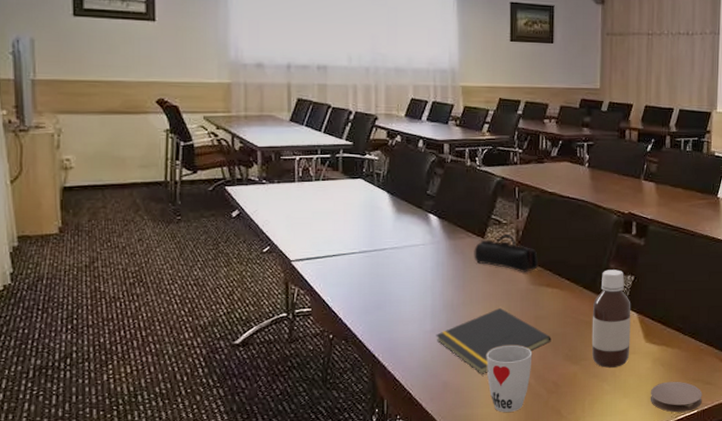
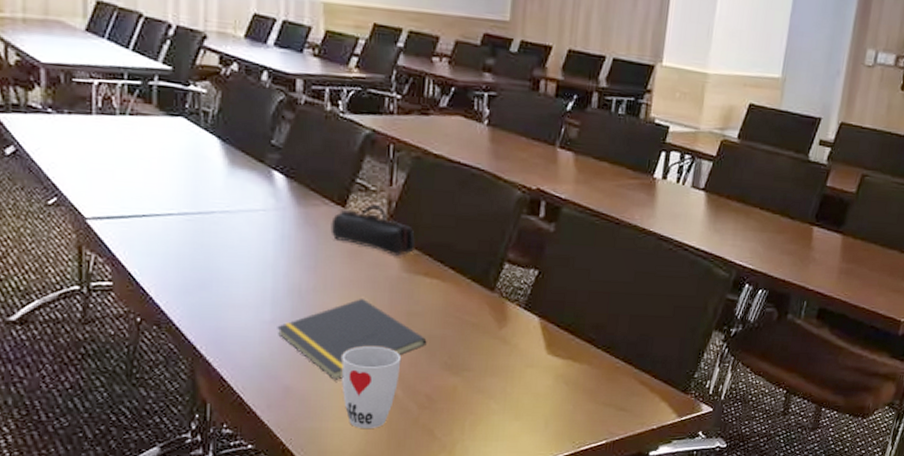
bottle: present [591,270,631,368] -> none [478,260,532,382]
coaster: present [651,381,702,412] -> none [548,404,614,442]

